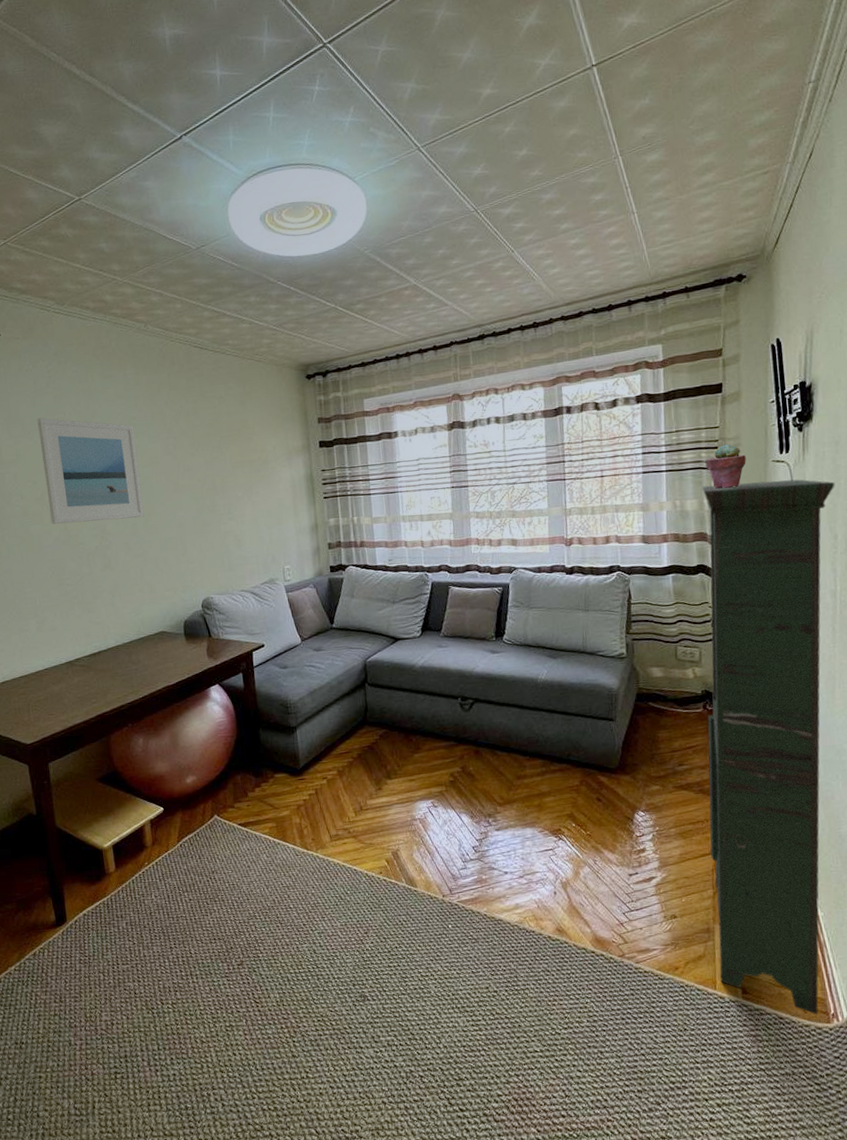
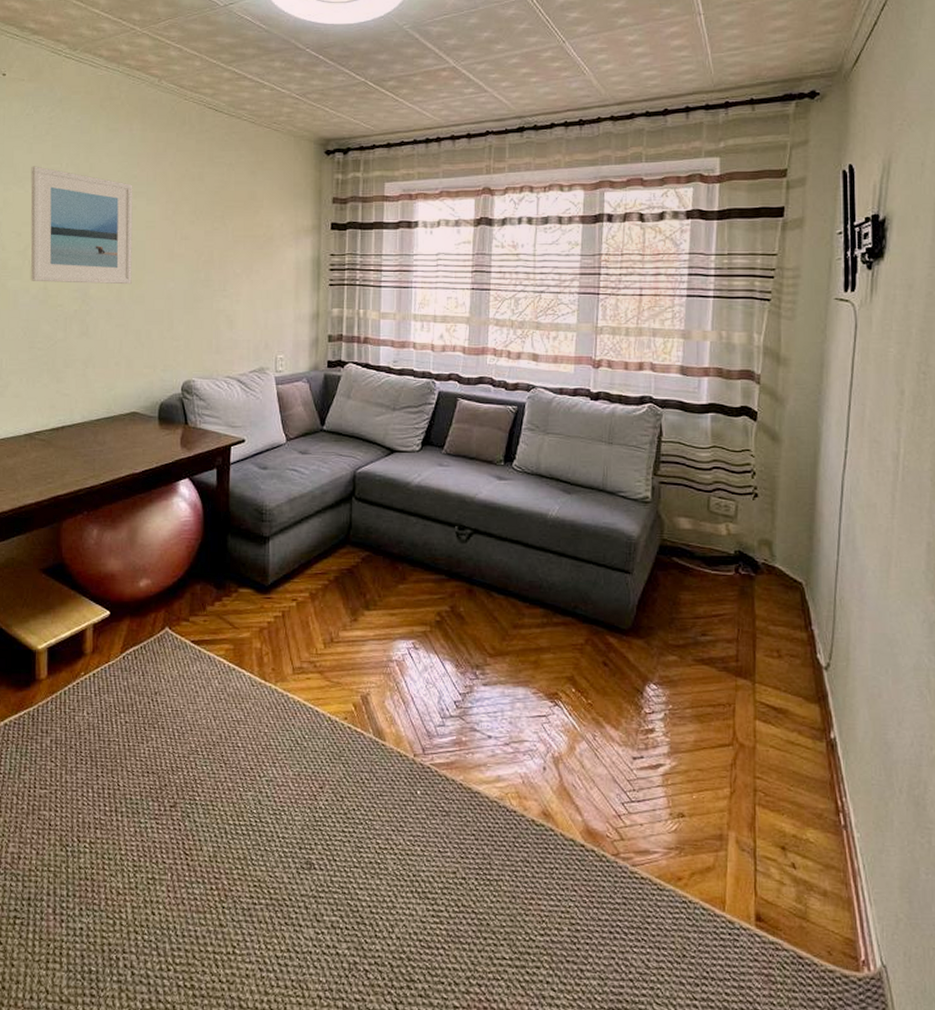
cabinet: present [702,479,835,1015] -> none [731,318,905,960]
potted succulent: present [705,444,746,489] -> none [759,275,805,325]

